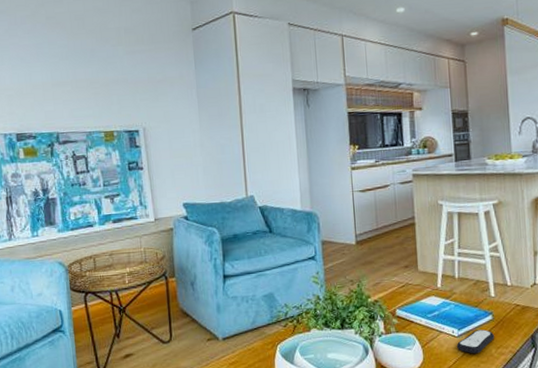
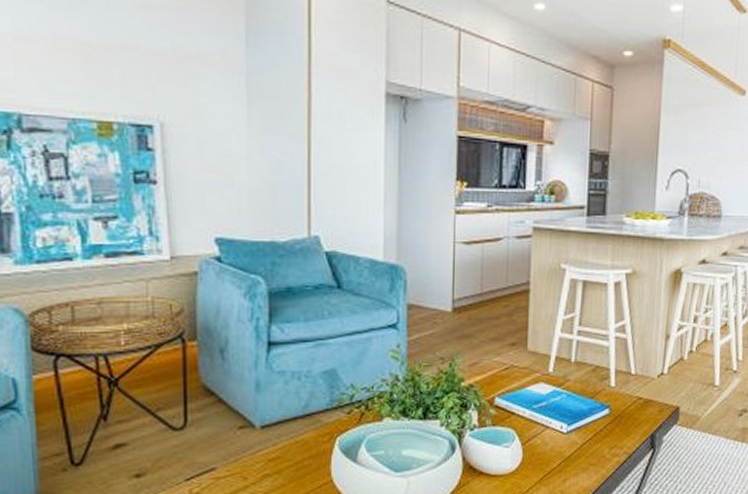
remote control: present [456,330,495,354] -> none [563,426,610,455]

